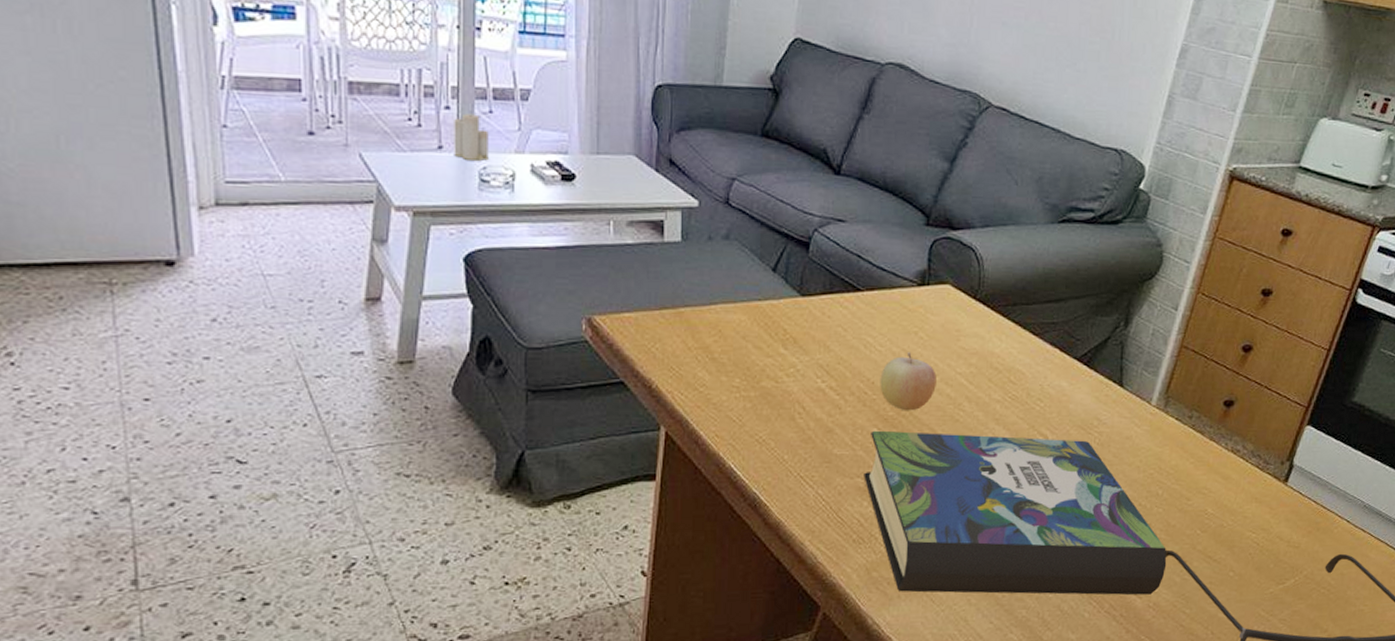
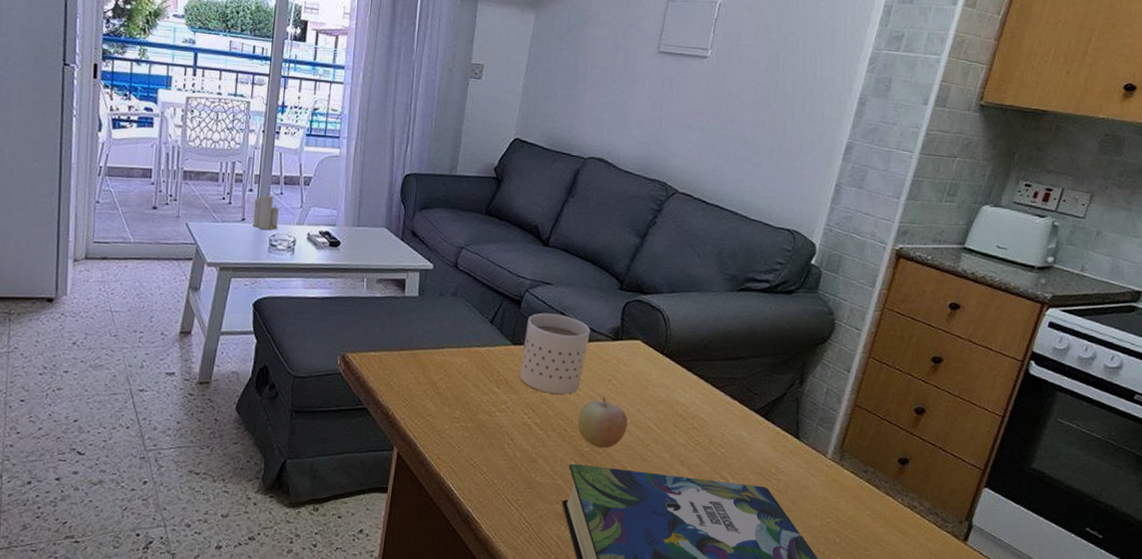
mug: none [810,256,892,352] -> present [520,312,590,394]

